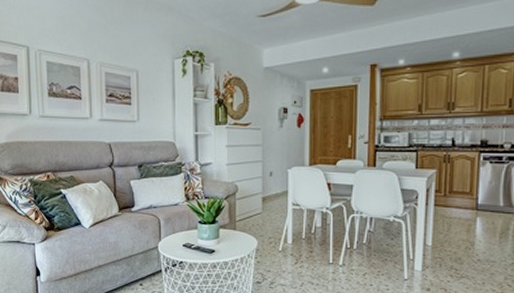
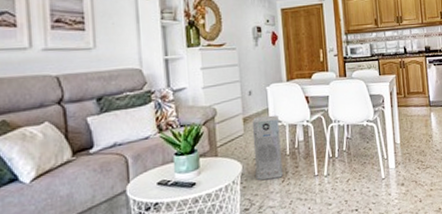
air purifier: none [270,198,297,259] -> present [252,114,283,181]

